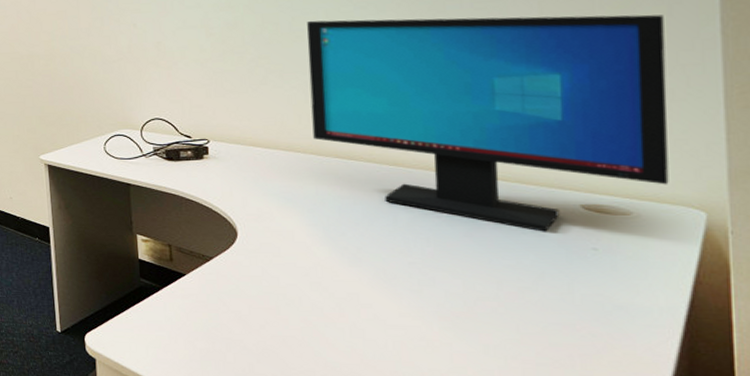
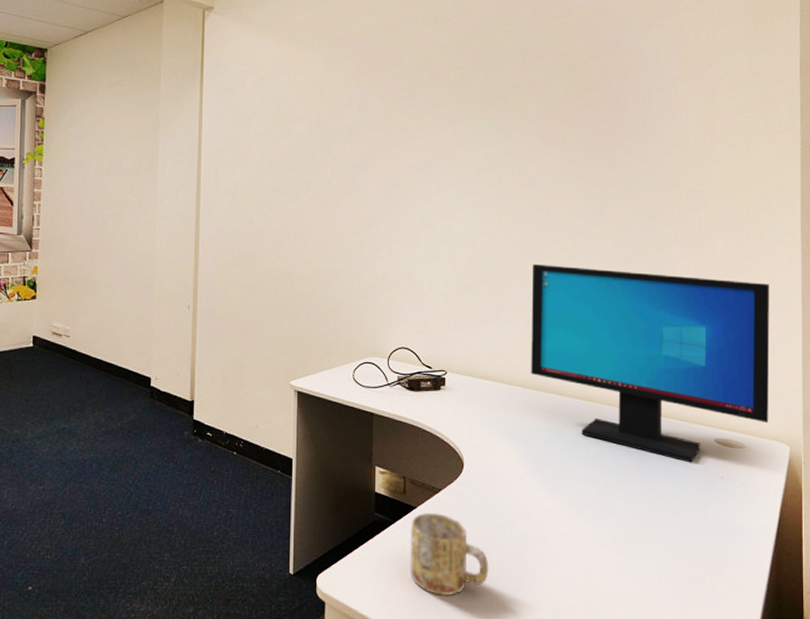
mug: none [181,280,277,361] -> present [409,513,489,595]

